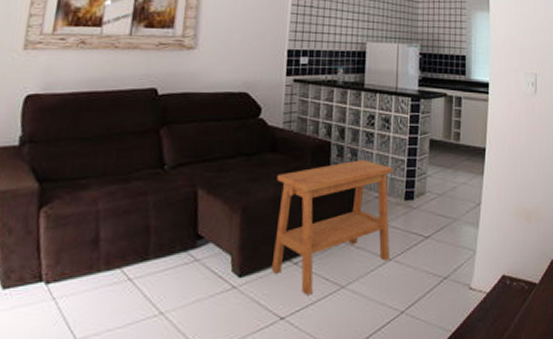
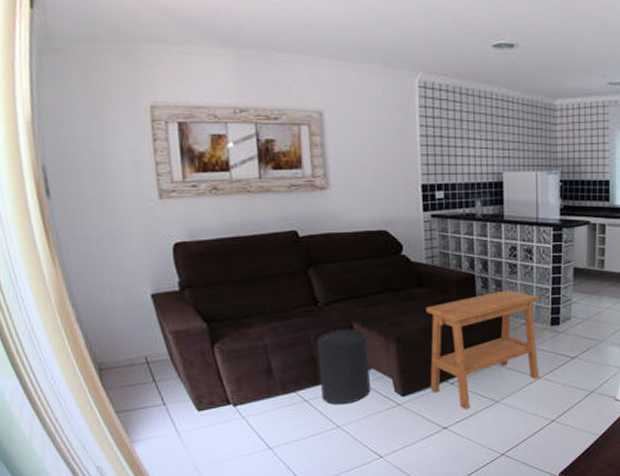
trash can: none [149,196,211,286] -> present [317,329,370,405]

